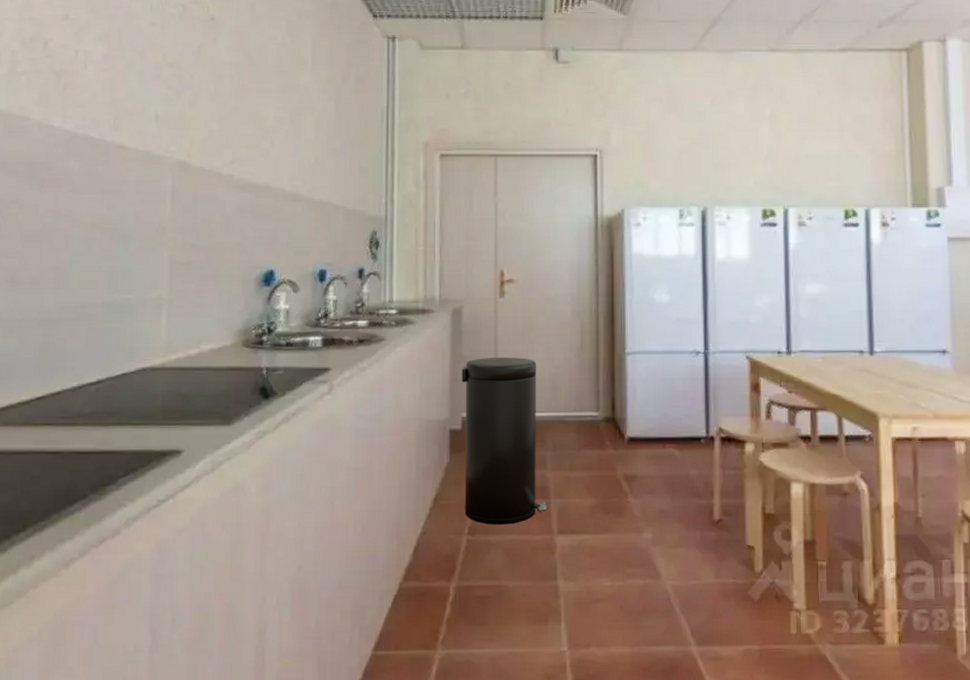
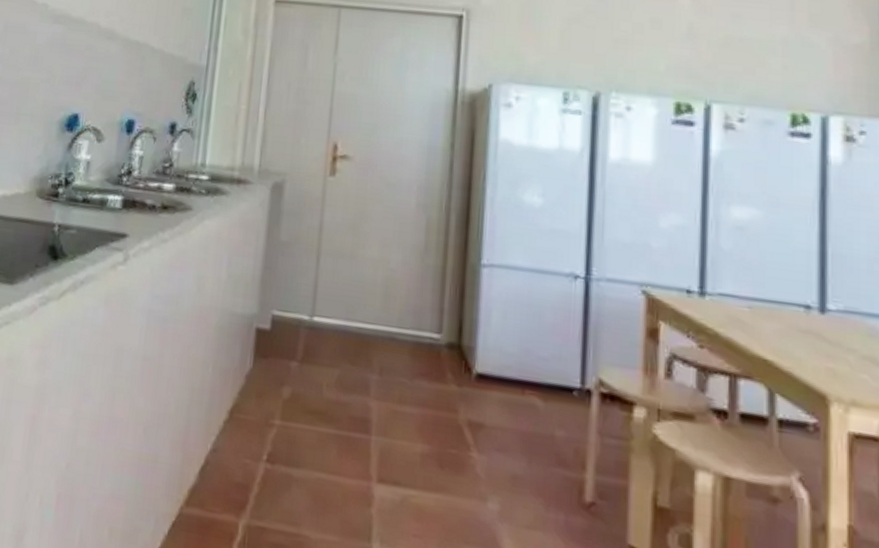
pedal bin: present [461,358,547,525] -> none [265,246,368,459]

